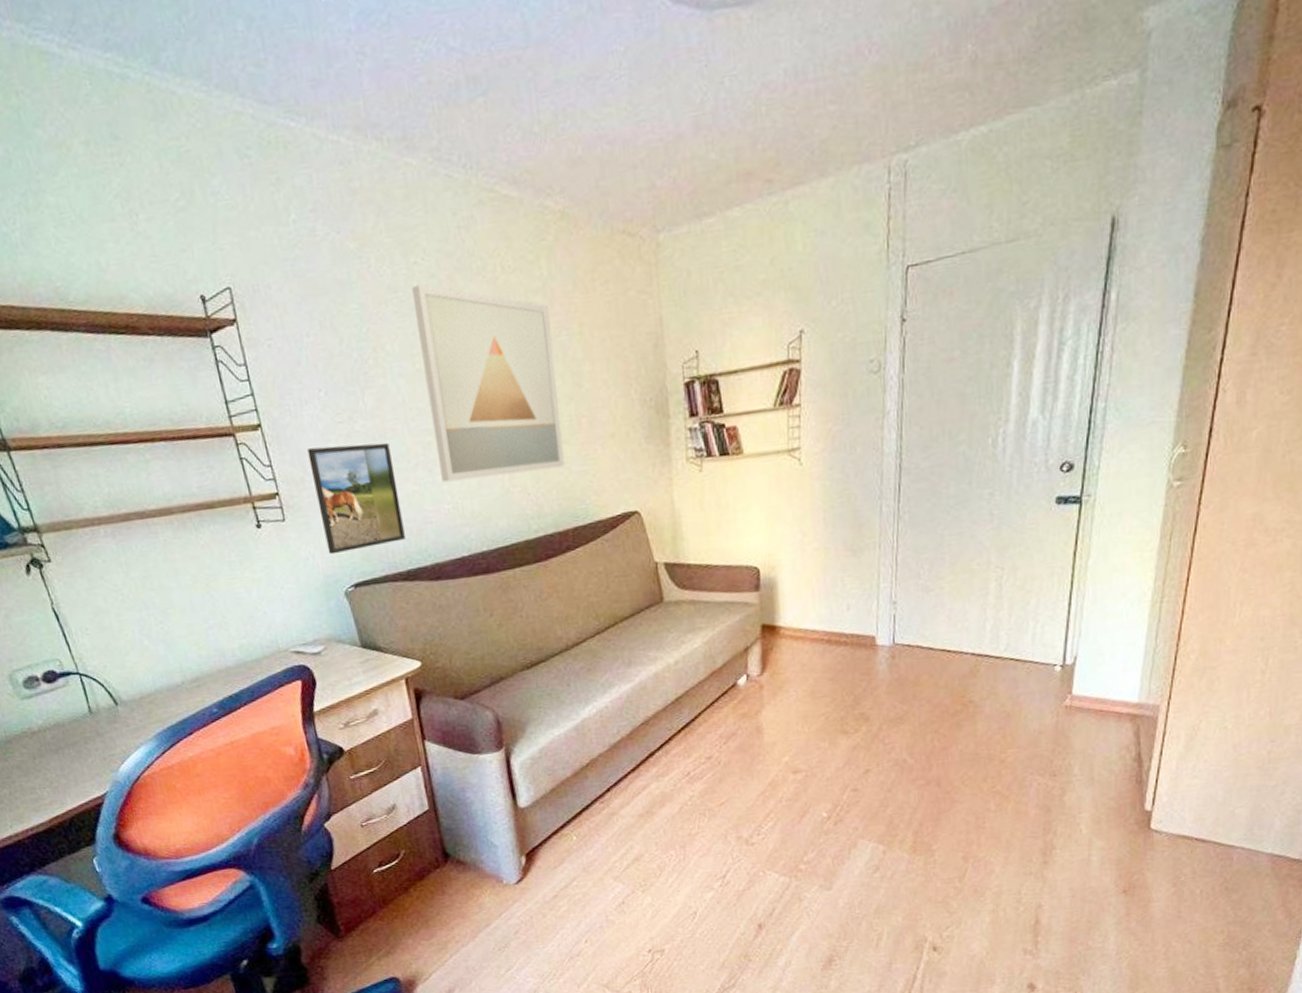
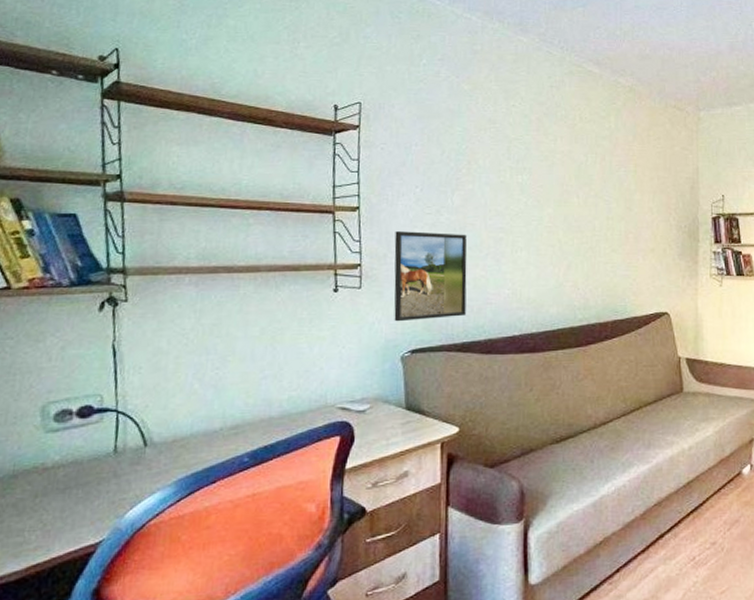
wall art: present [411,284,565,483] -> none [506,121,612,272]

